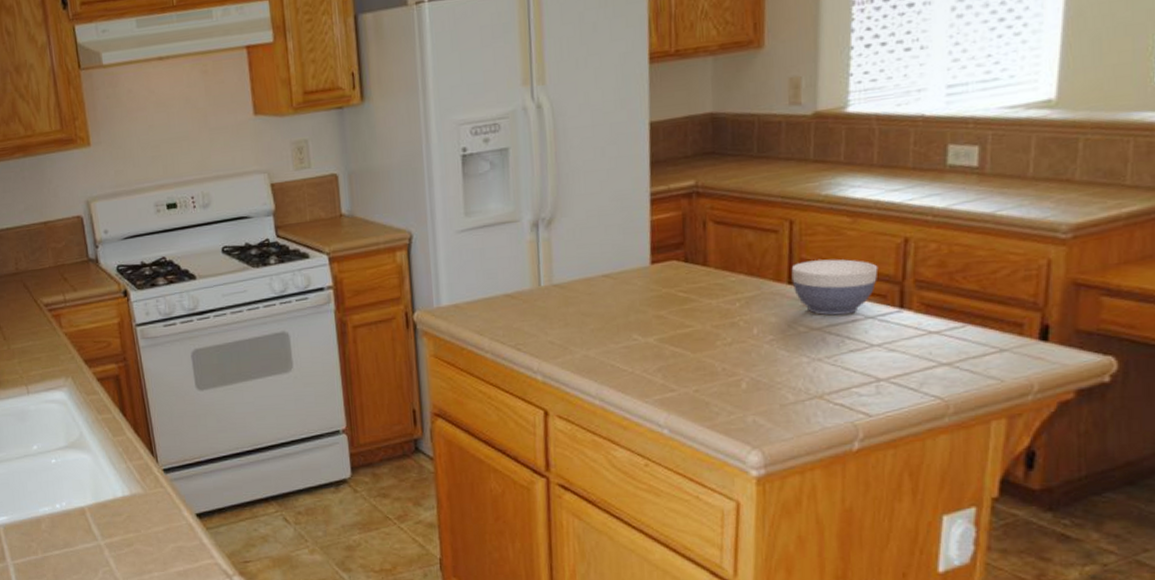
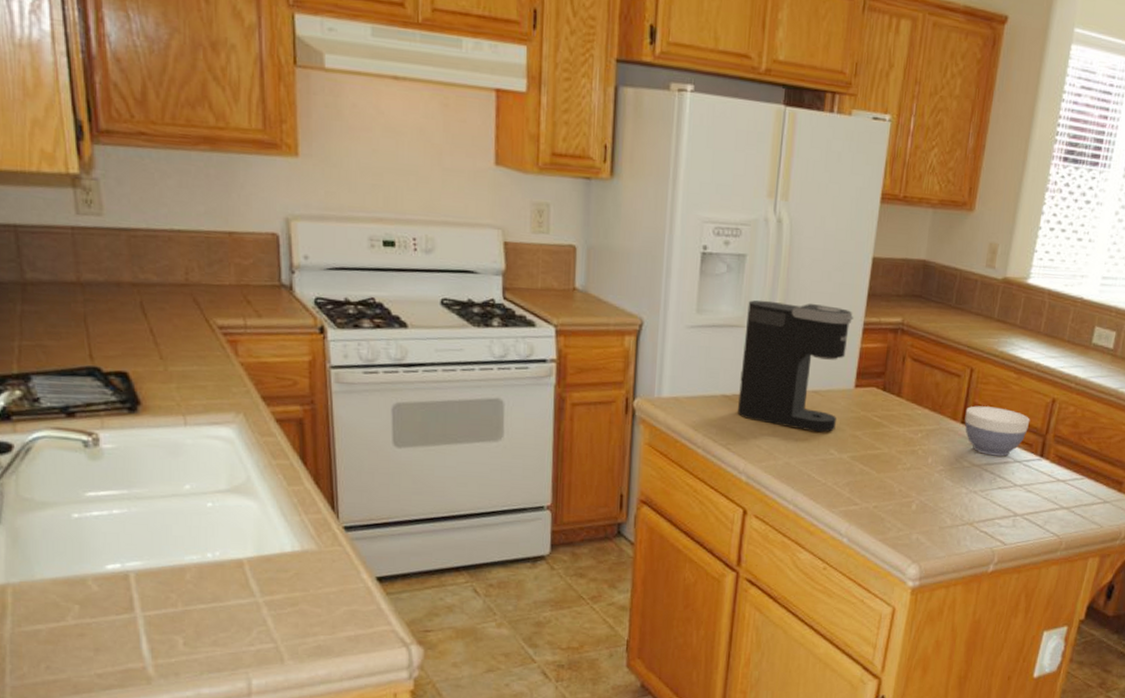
coffee maker: none [518,182,638,319] -> present [737,300,854,433]

